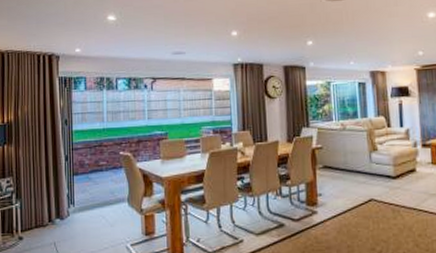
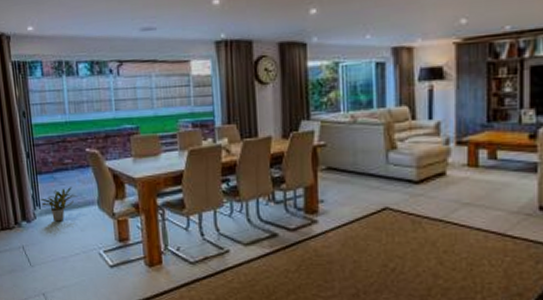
potted plant: none [73,186,111,219] -> present [38,187,79,222]

